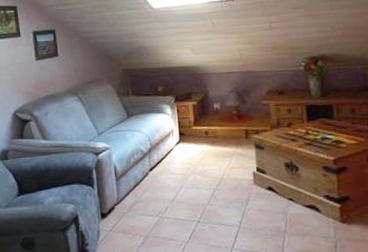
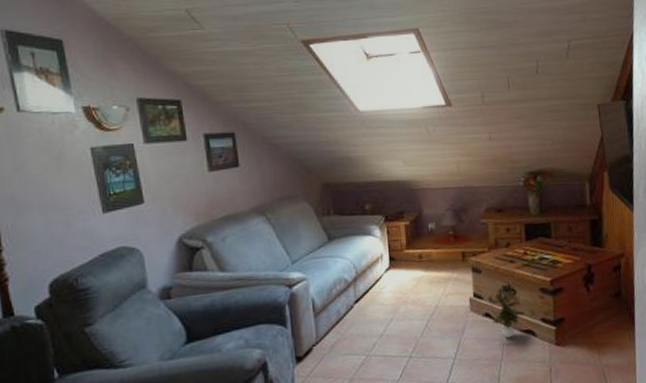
potted plant: none [271,162,308,212] -> present [488,286,525,339]

